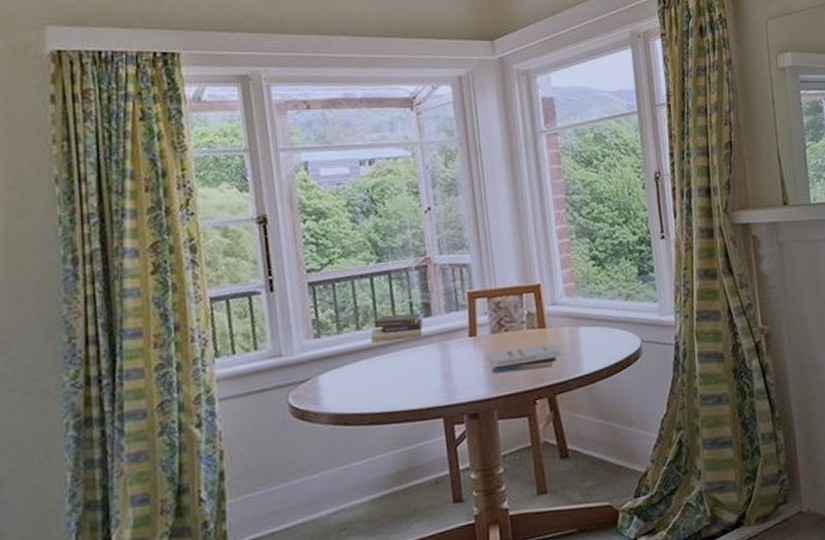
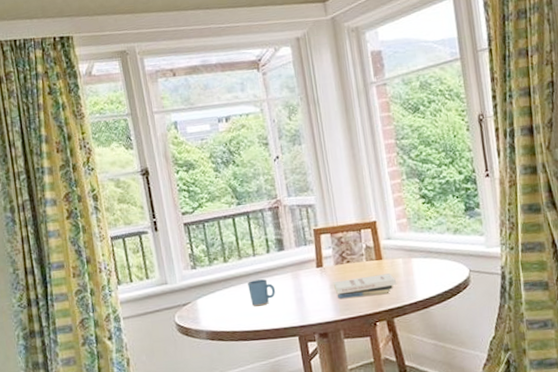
books: present [370,313,424,344] -> none [235,248,278,274]
mug: none [385,350,419,383] -> present [248,279,276,307]

